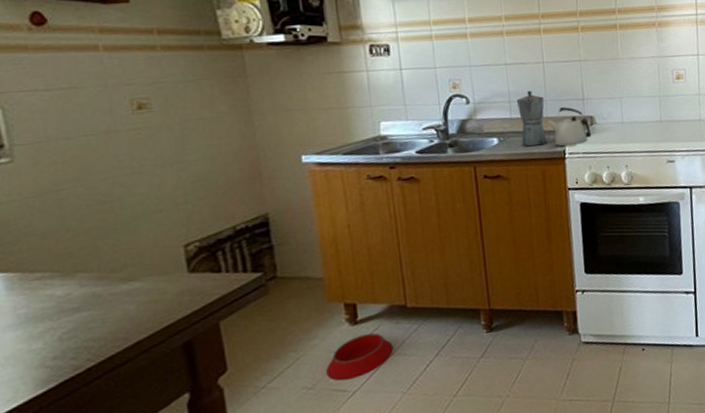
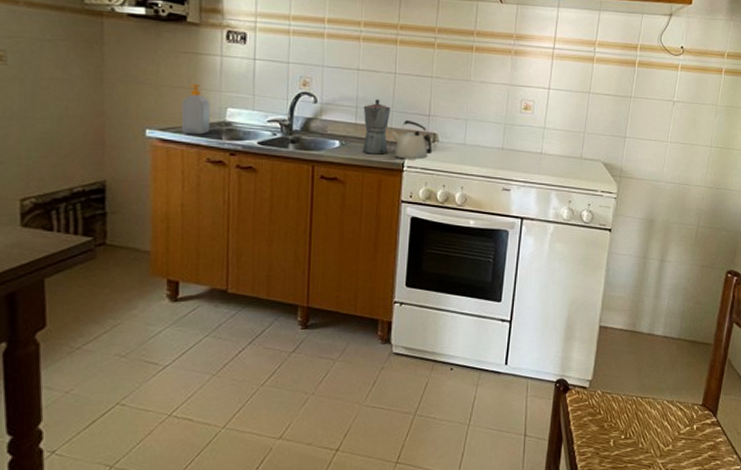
pet bowl: present [326,332,393,381] -> none [141,312,209,354]
soap bottle: none [334,102,367,155] -> present [181,84,211,135]

